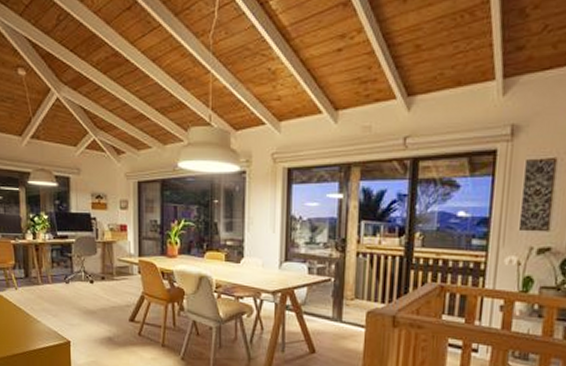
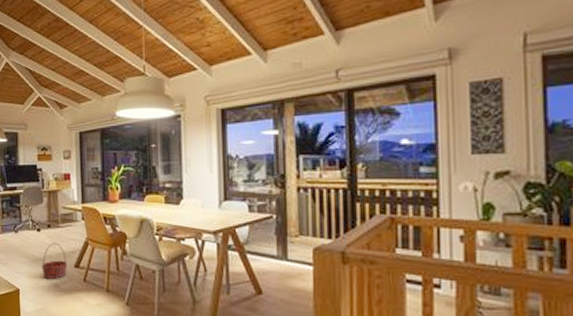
basket: none [94,295,122,332] -> present [41,242,68,279]

